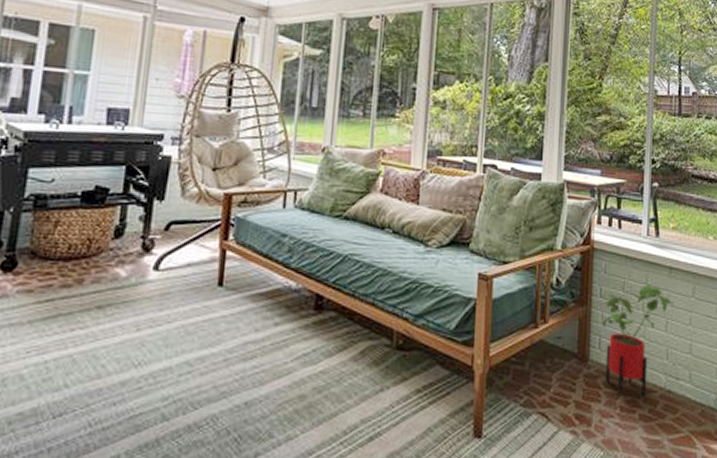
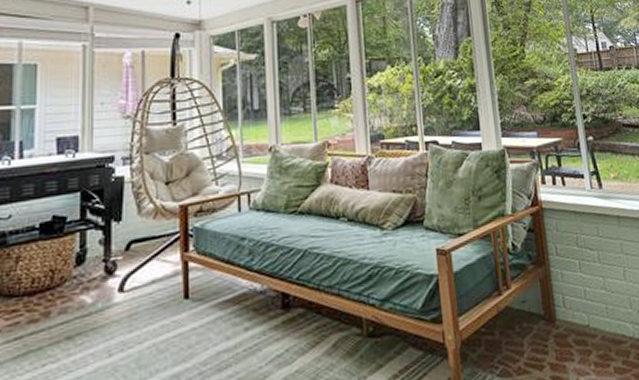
house plant: present [601,284,673,397] -> none [557,236,627,351]

